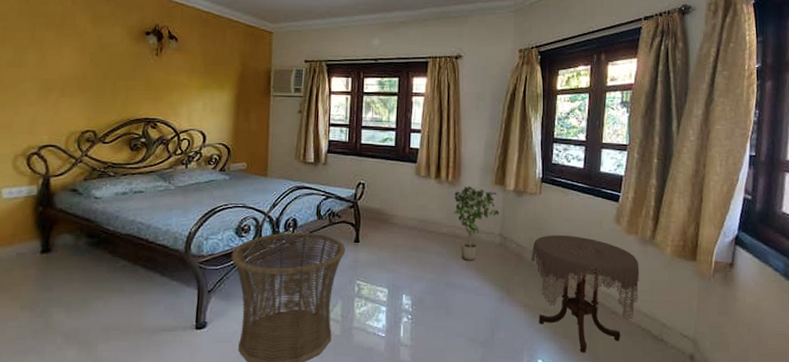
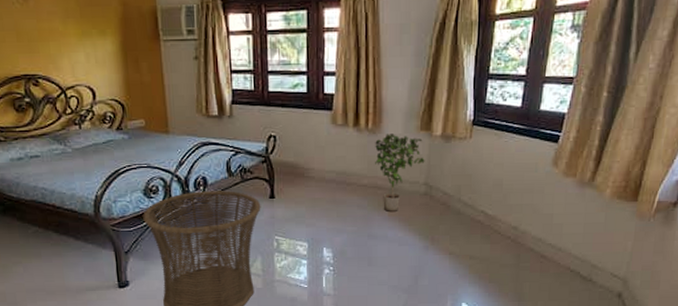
side table: present [531,235,640,353] -> none [458,181,575,295]

